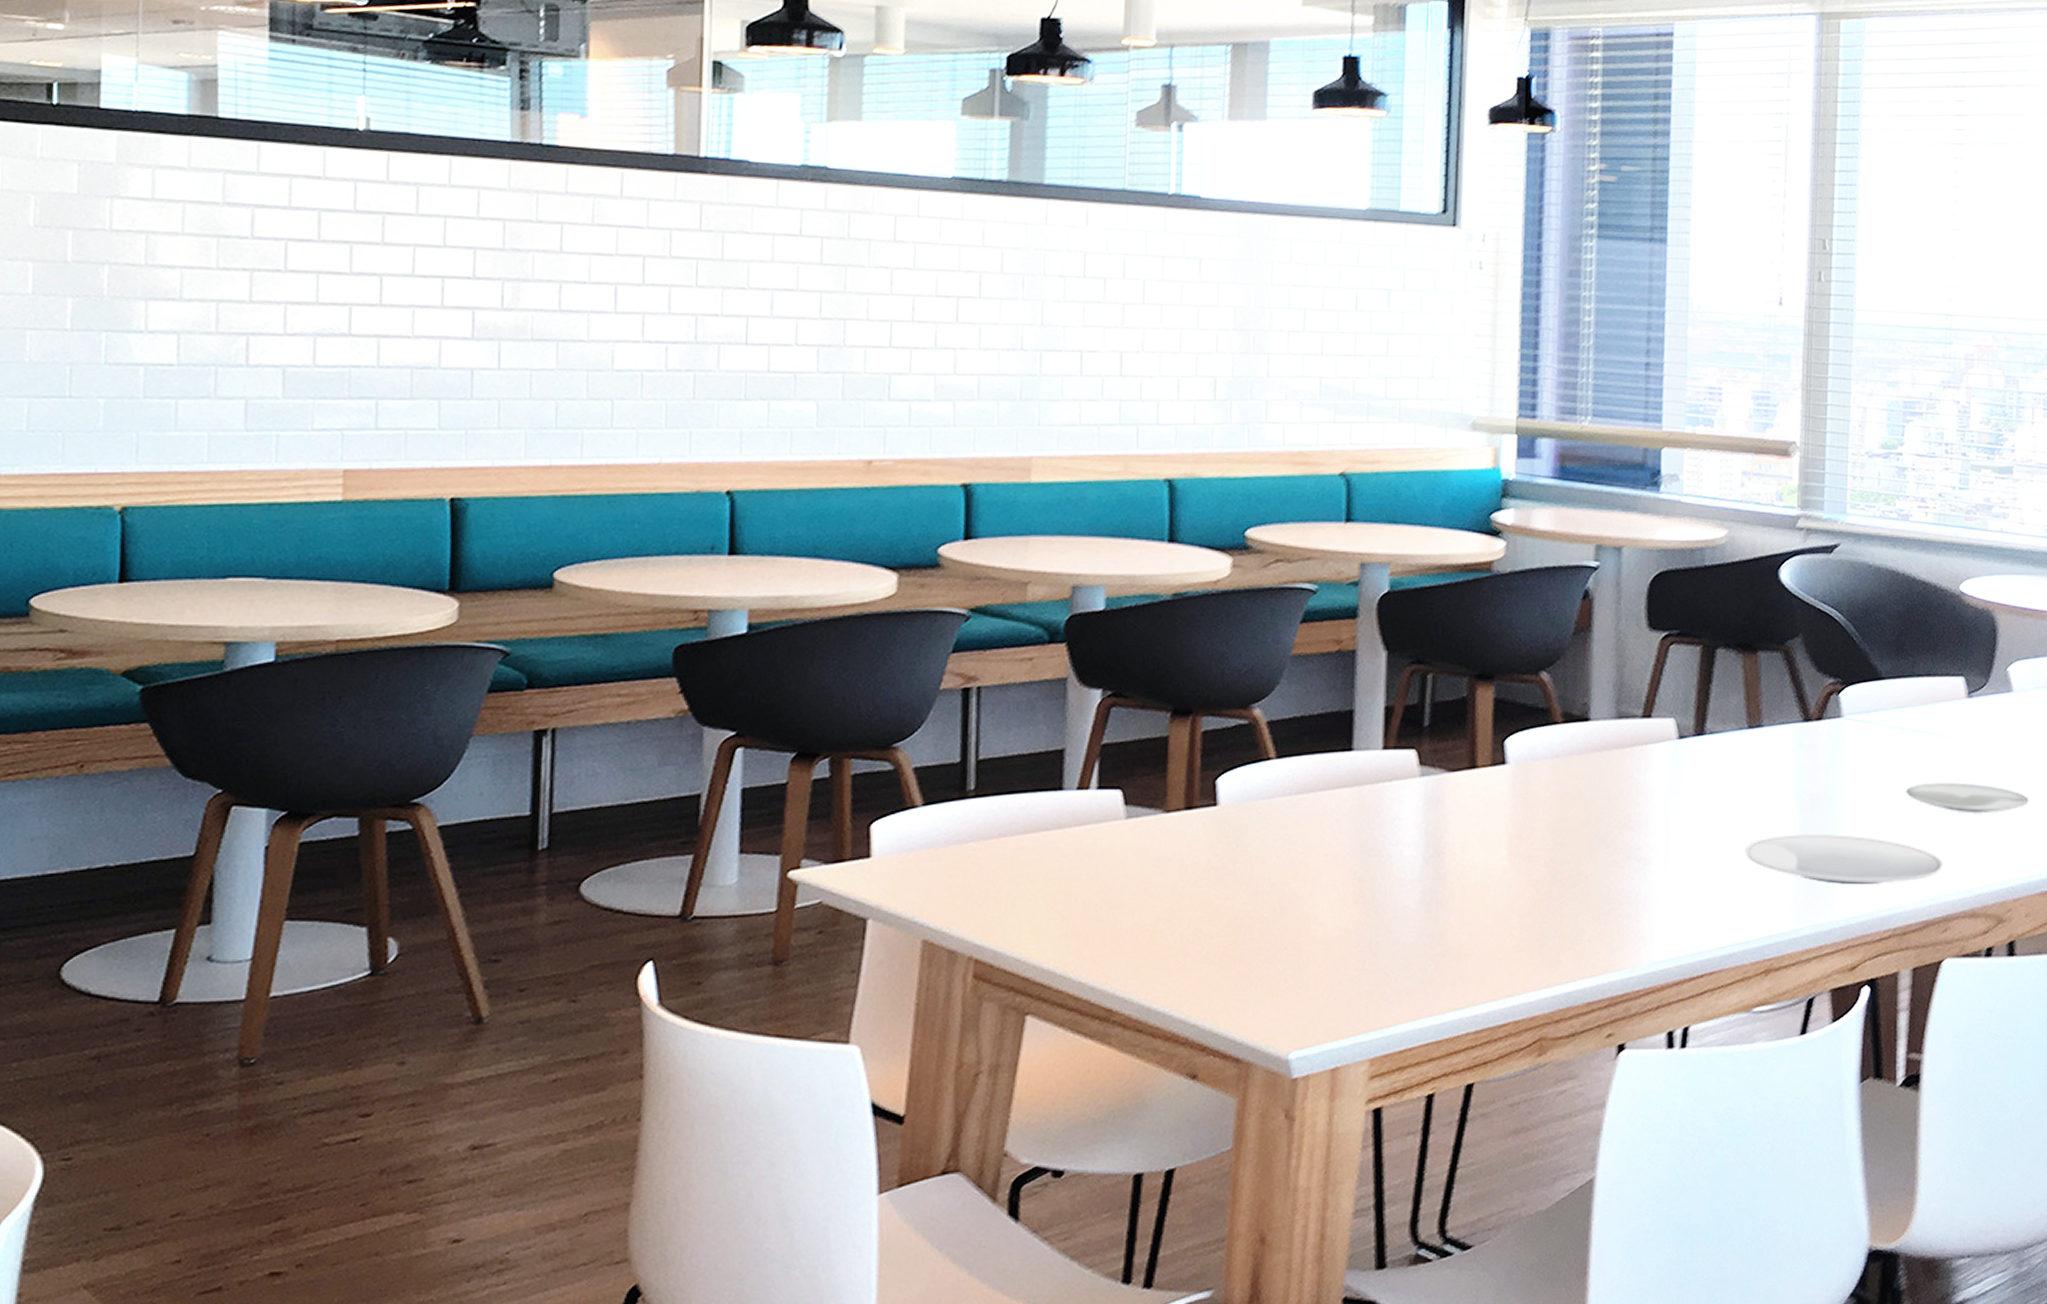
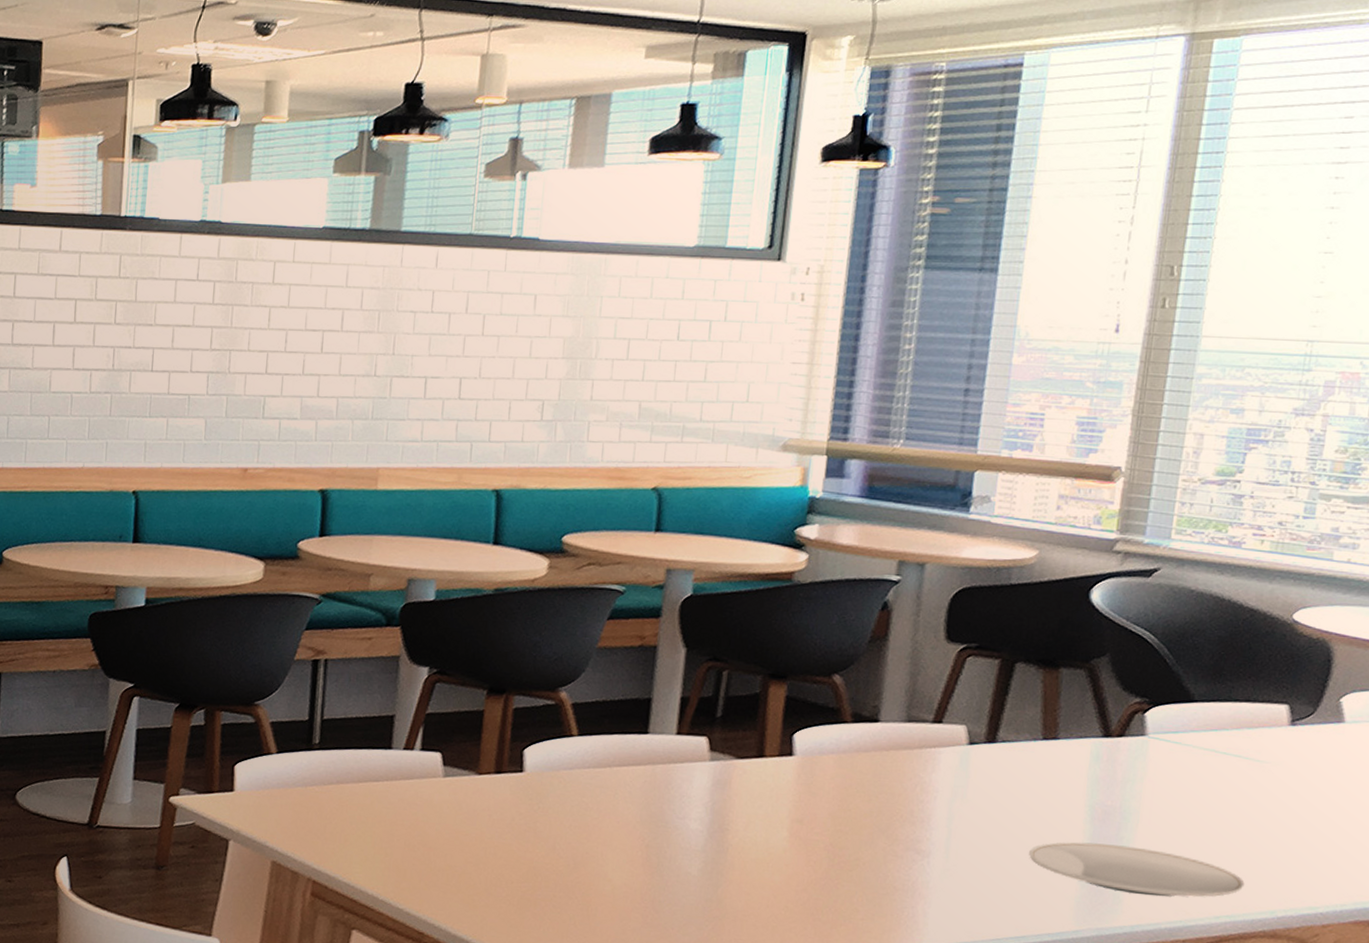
plate: present [1906,782,2030,812] -> none [1210,805,1352,839]

